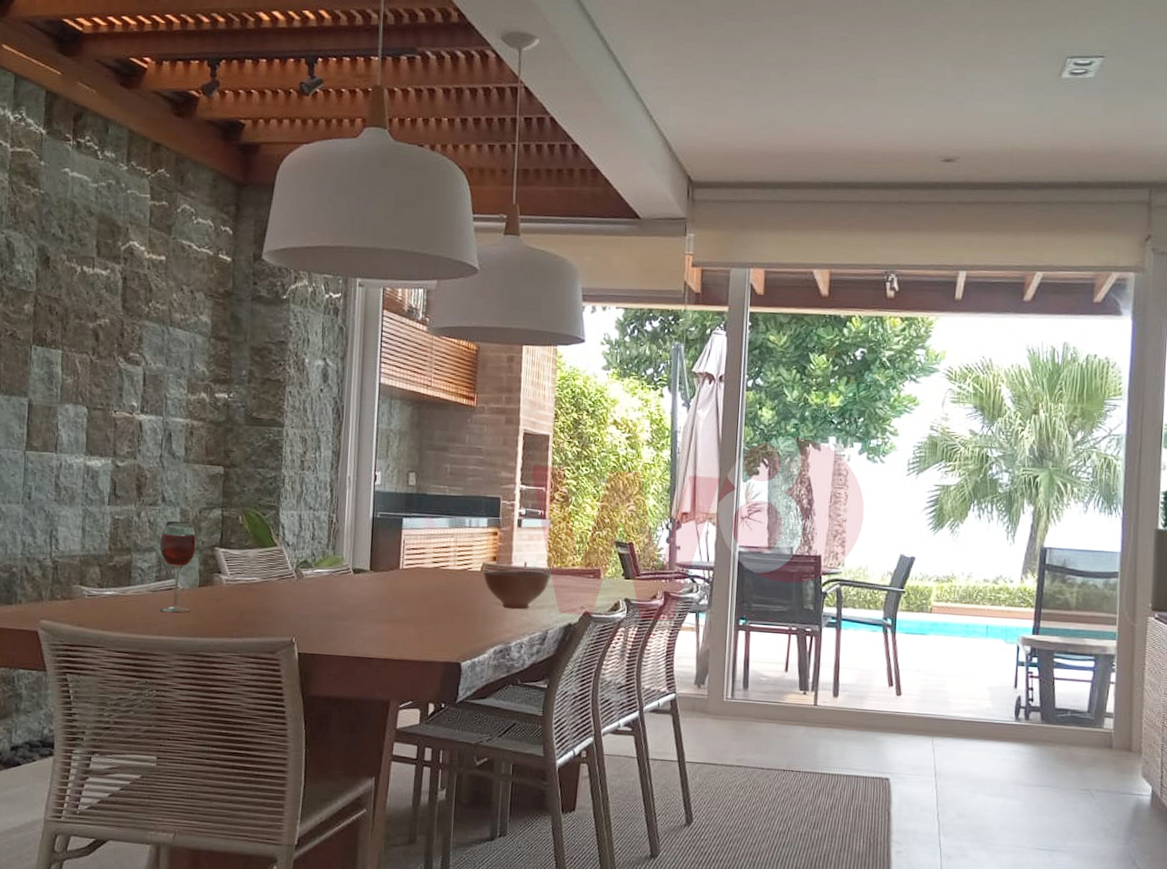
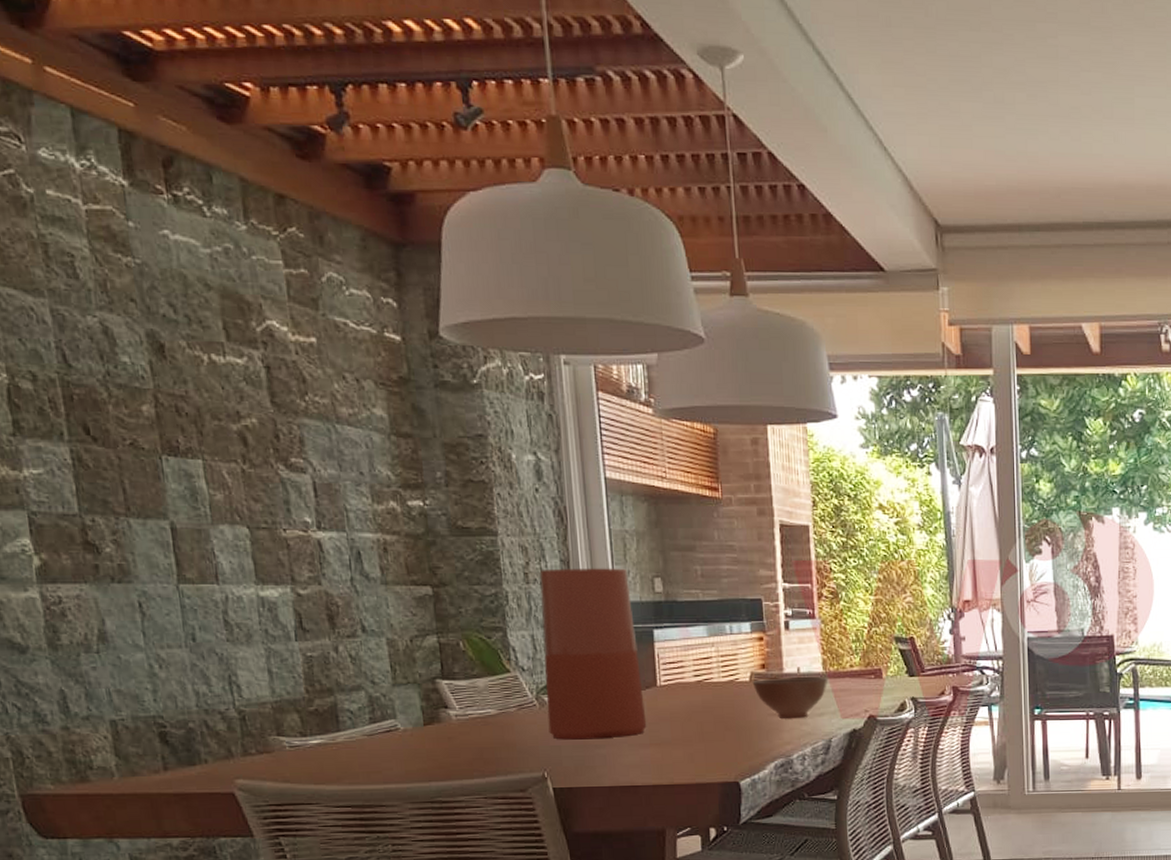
wineglass: present [159,520,197,613] -> none [367,652,418,757]
vase: none [302,458,388,612] -> present [539,568,647,740]

